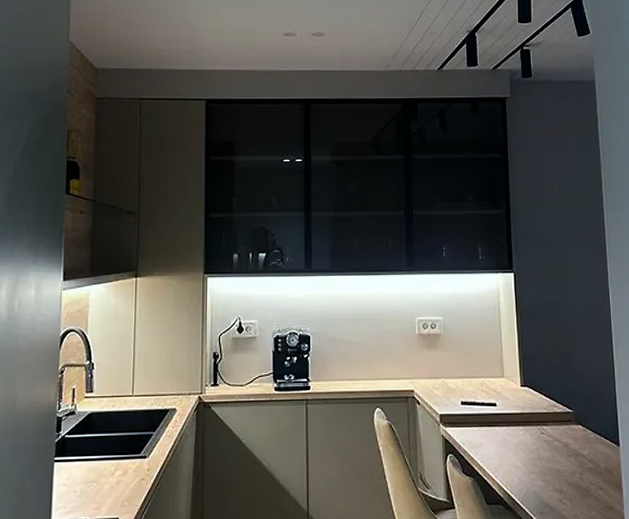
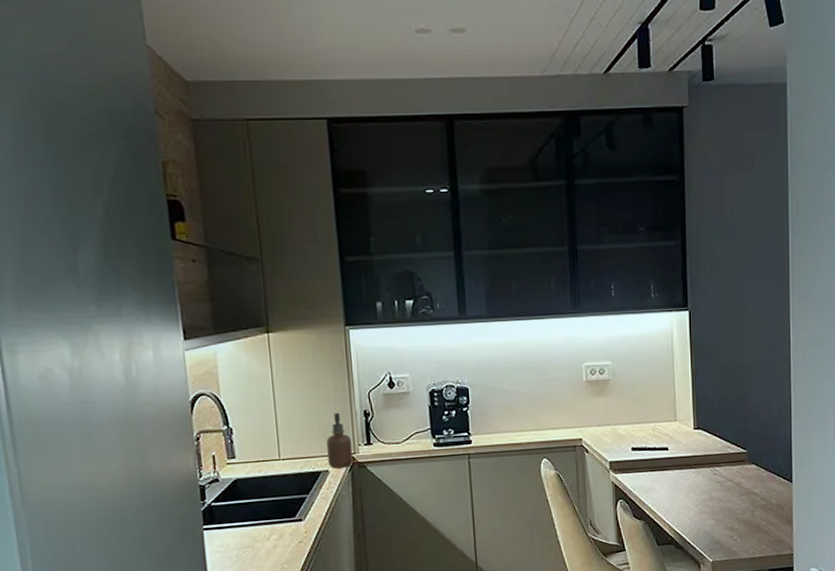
soap dispenser: none [176,353,200,407] -> present [326,412,353,469]

